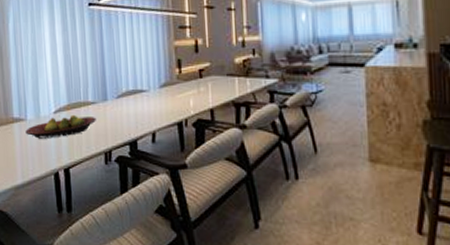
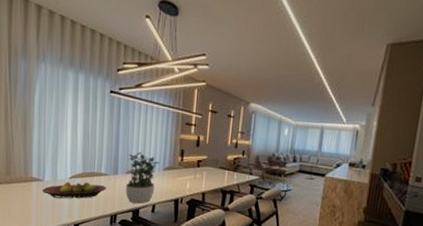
potted plant: none [117,69,155,134] -> present [125,151,160,204]

